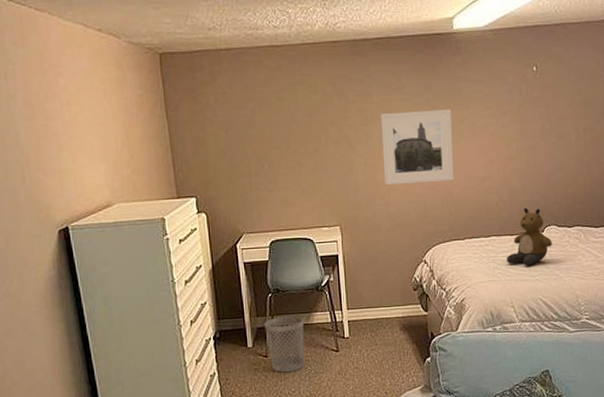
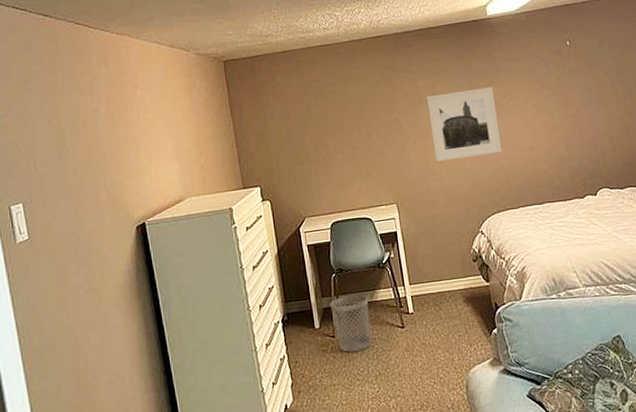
bear: present [507,207,552,266] -> none [563,172,607,230]

